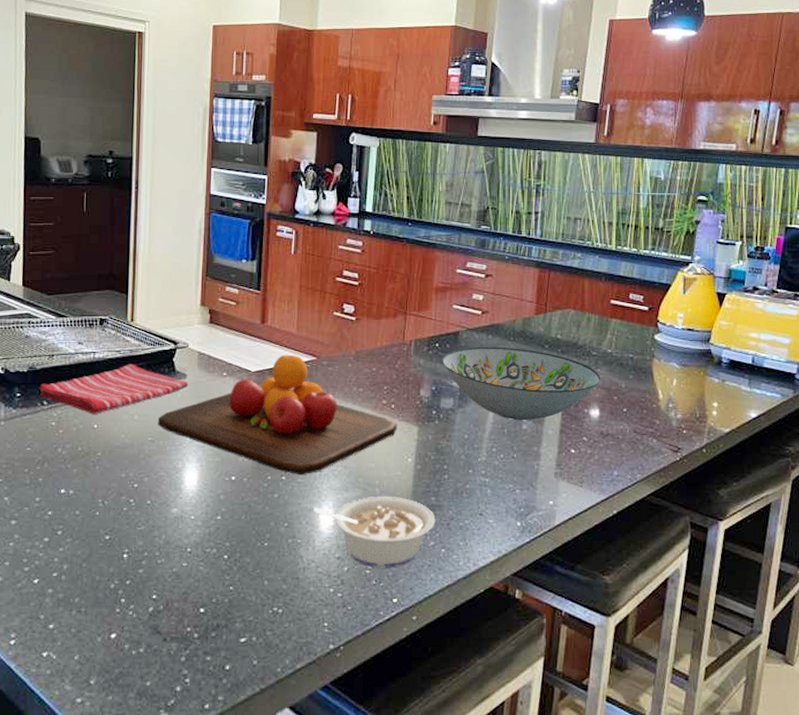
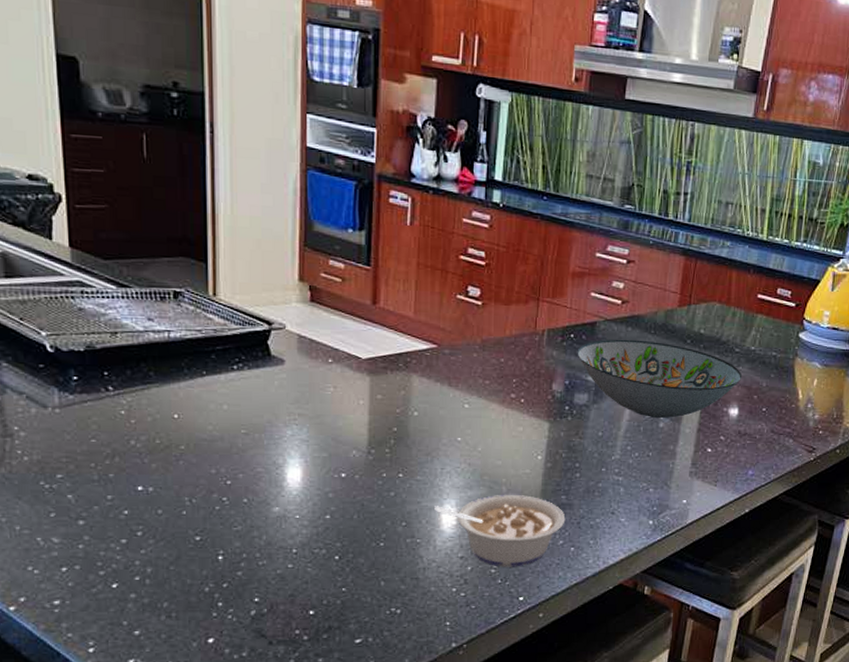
dish towel: present [39,364,189,414] -> none [101,345,287,403]
chopping board: present [158,354,397,476] -> none [252,340,527,473]

